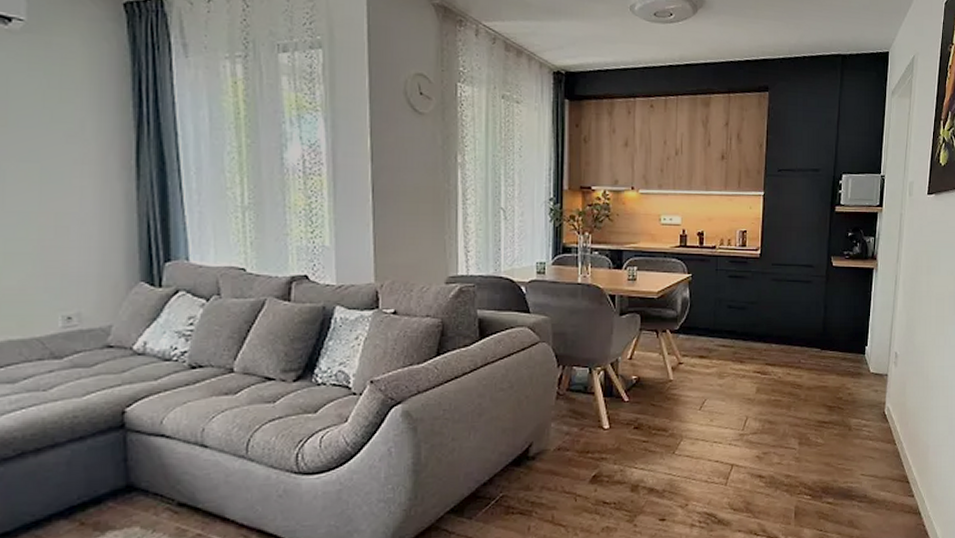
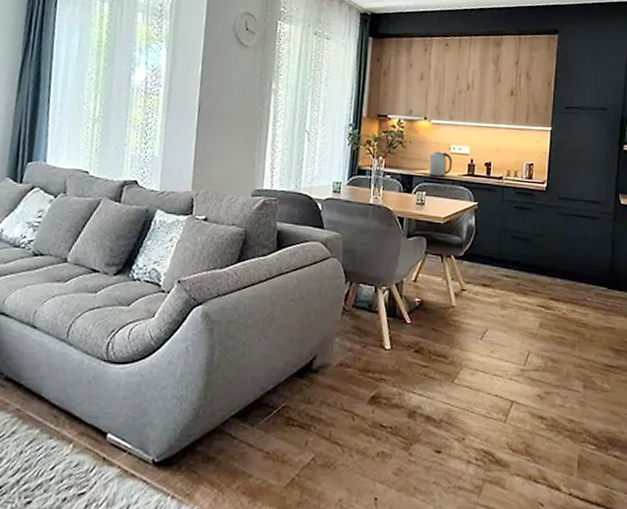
kettle: none [639,223,664,251] -> present [429,151,453,178]

